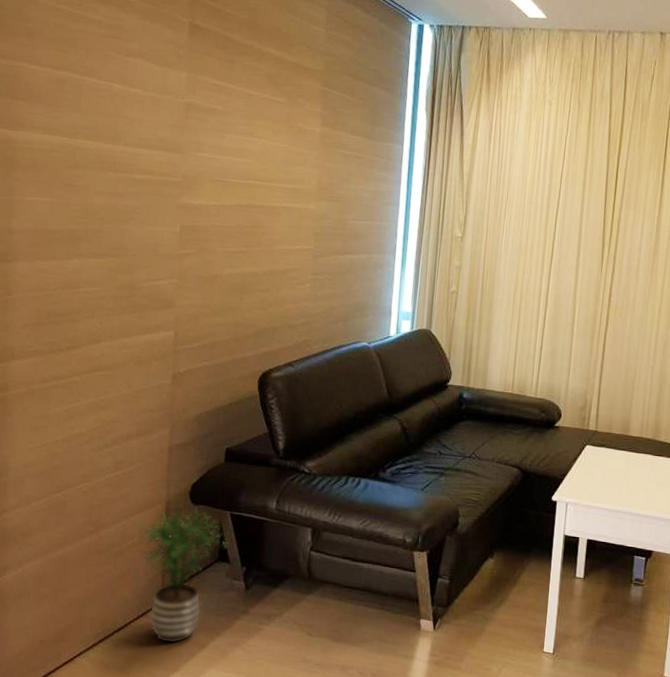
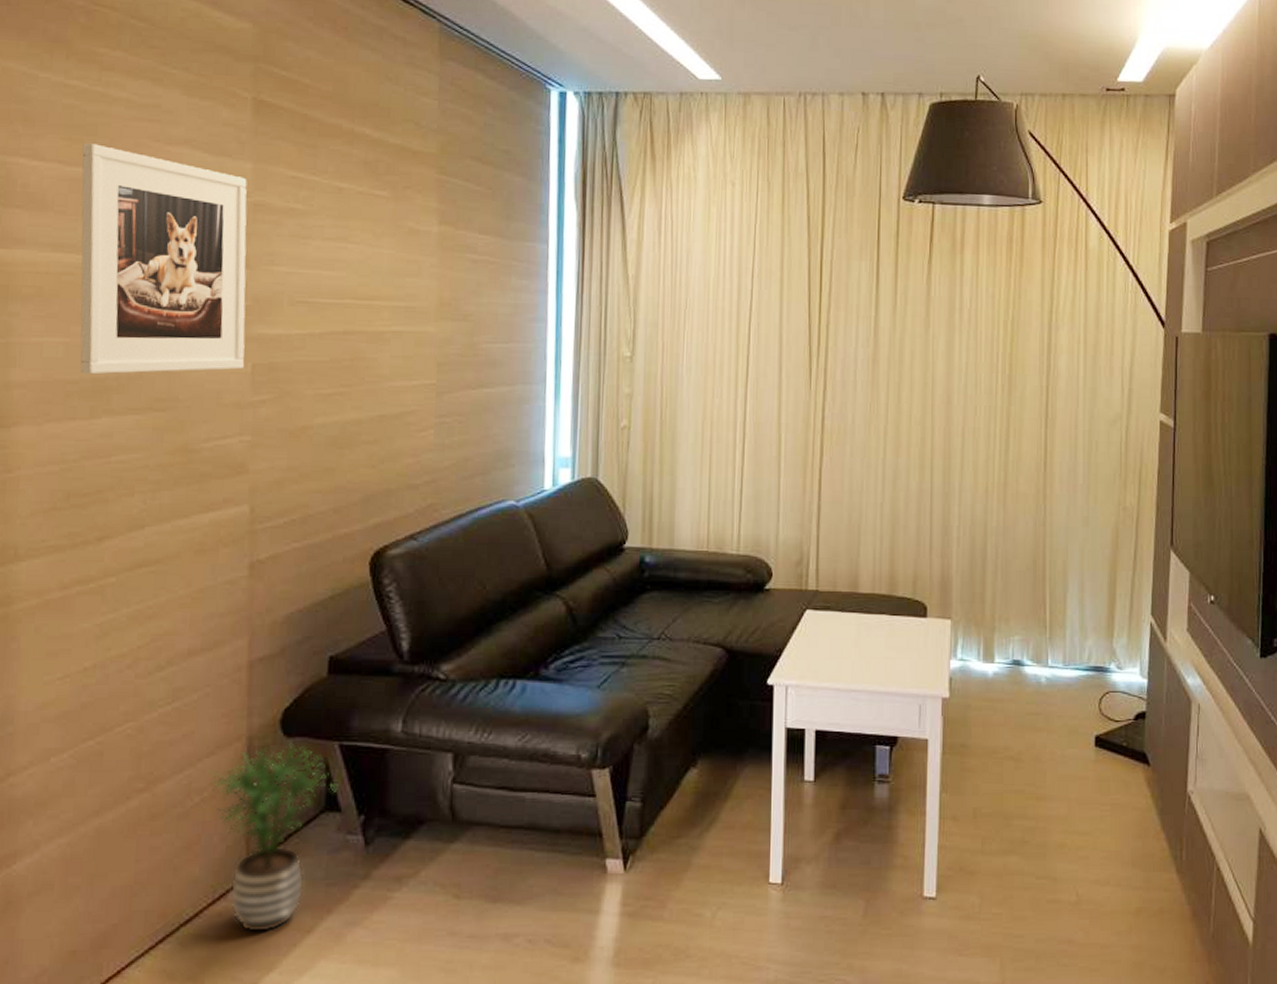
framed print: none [60,53,183,229] -> present [80,143,247,375]

